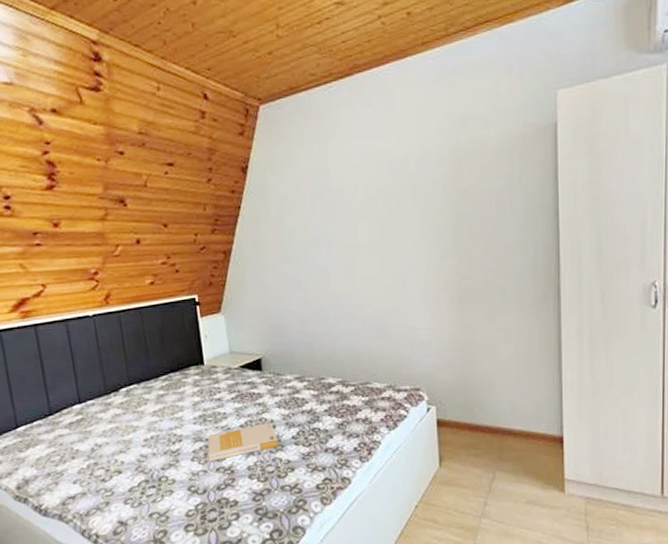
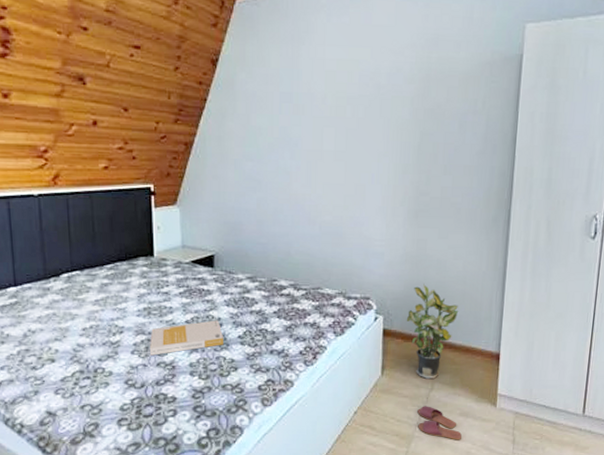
potted plant: none [460,370,515,468] -> present [406,284,459,379]
slippers: none [481,496,530,530] -> present [417,406,462,440]

